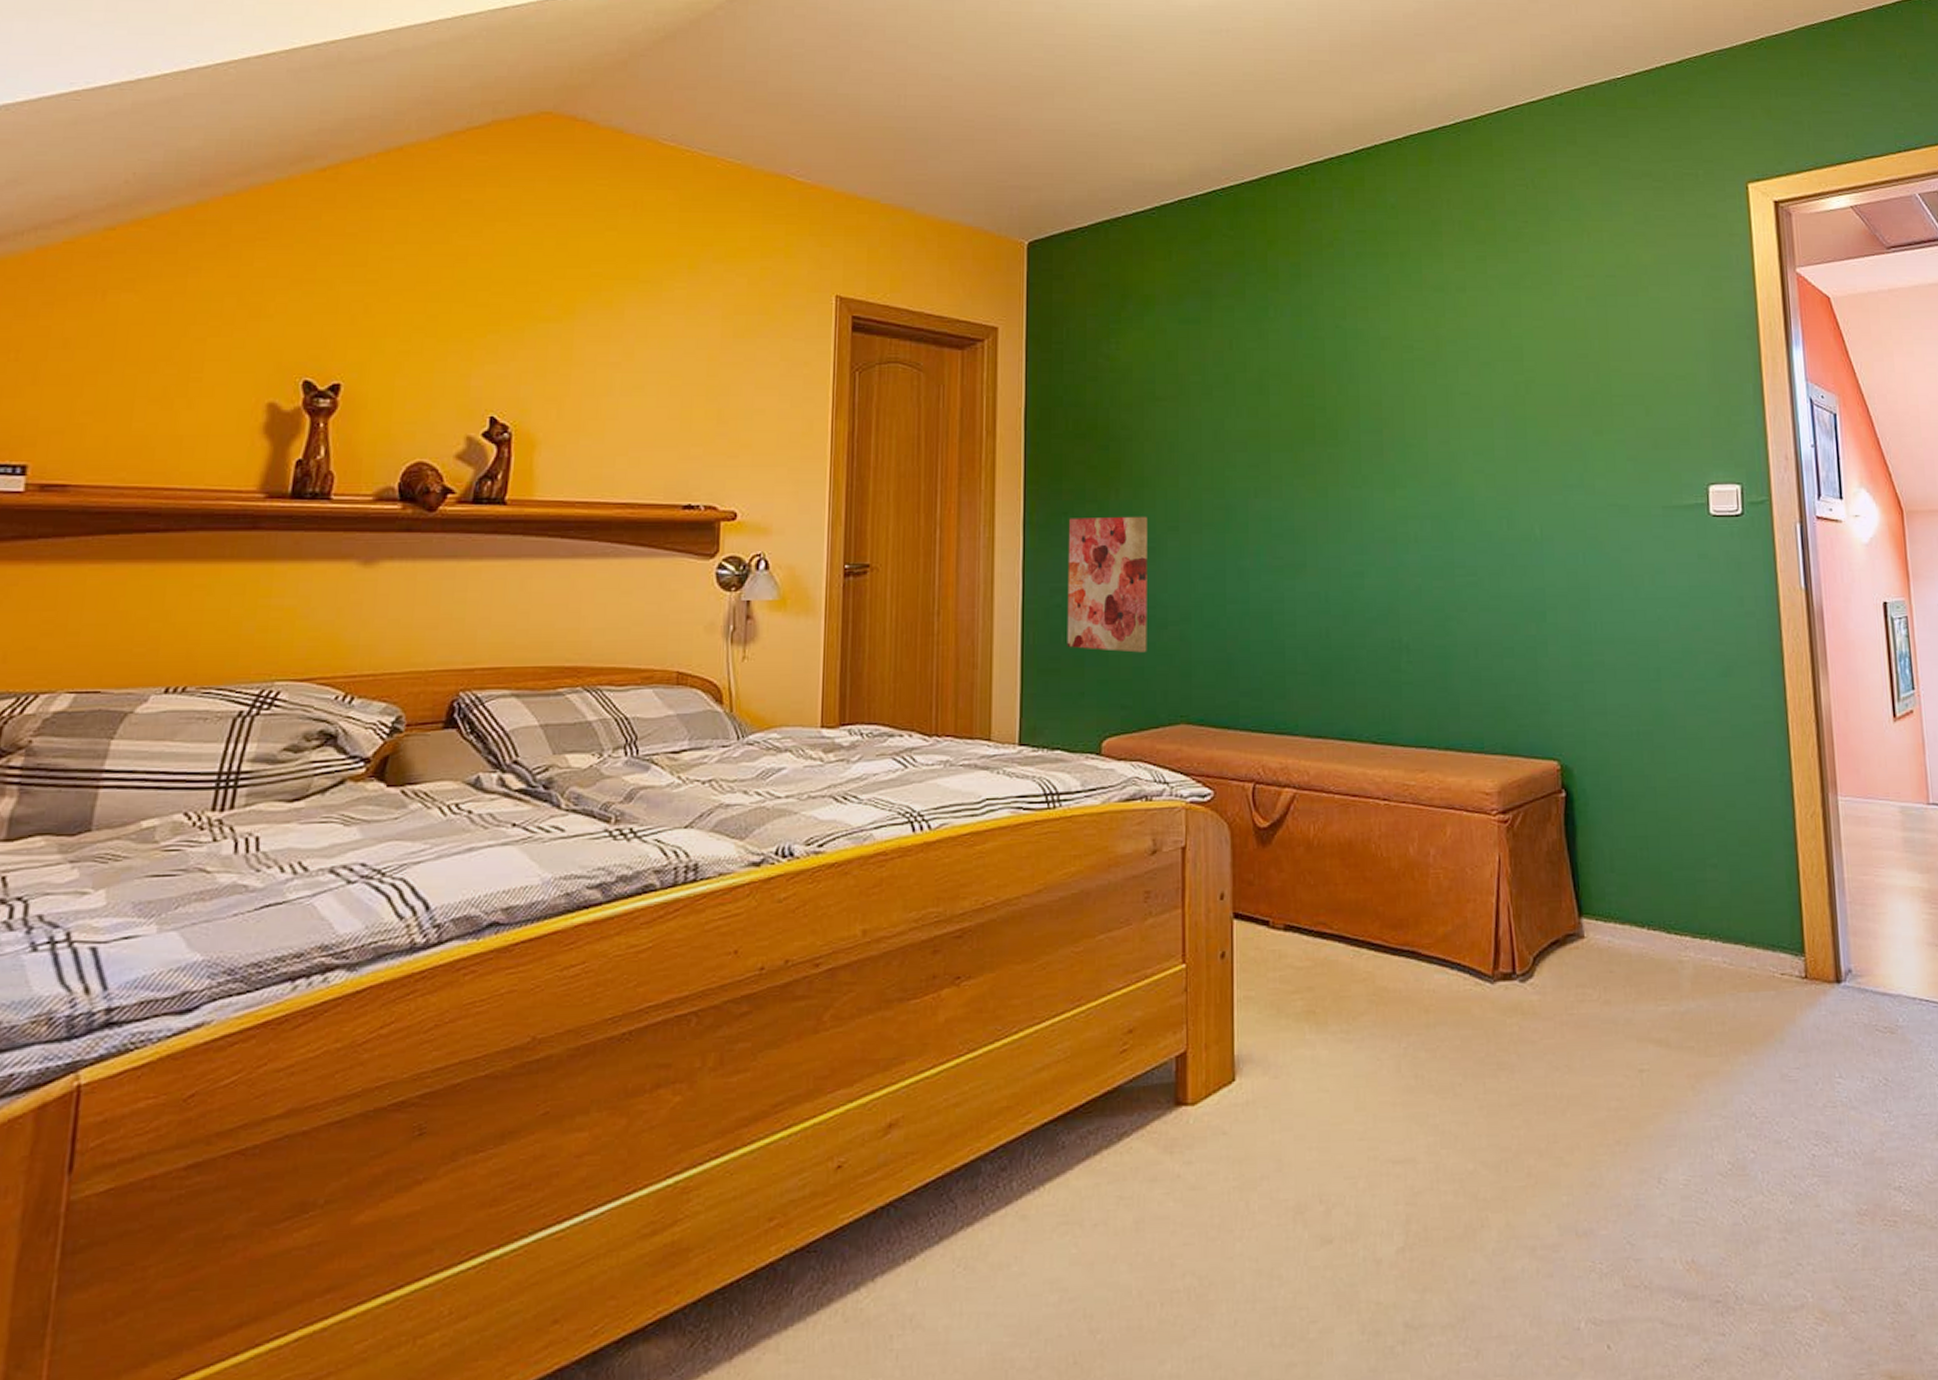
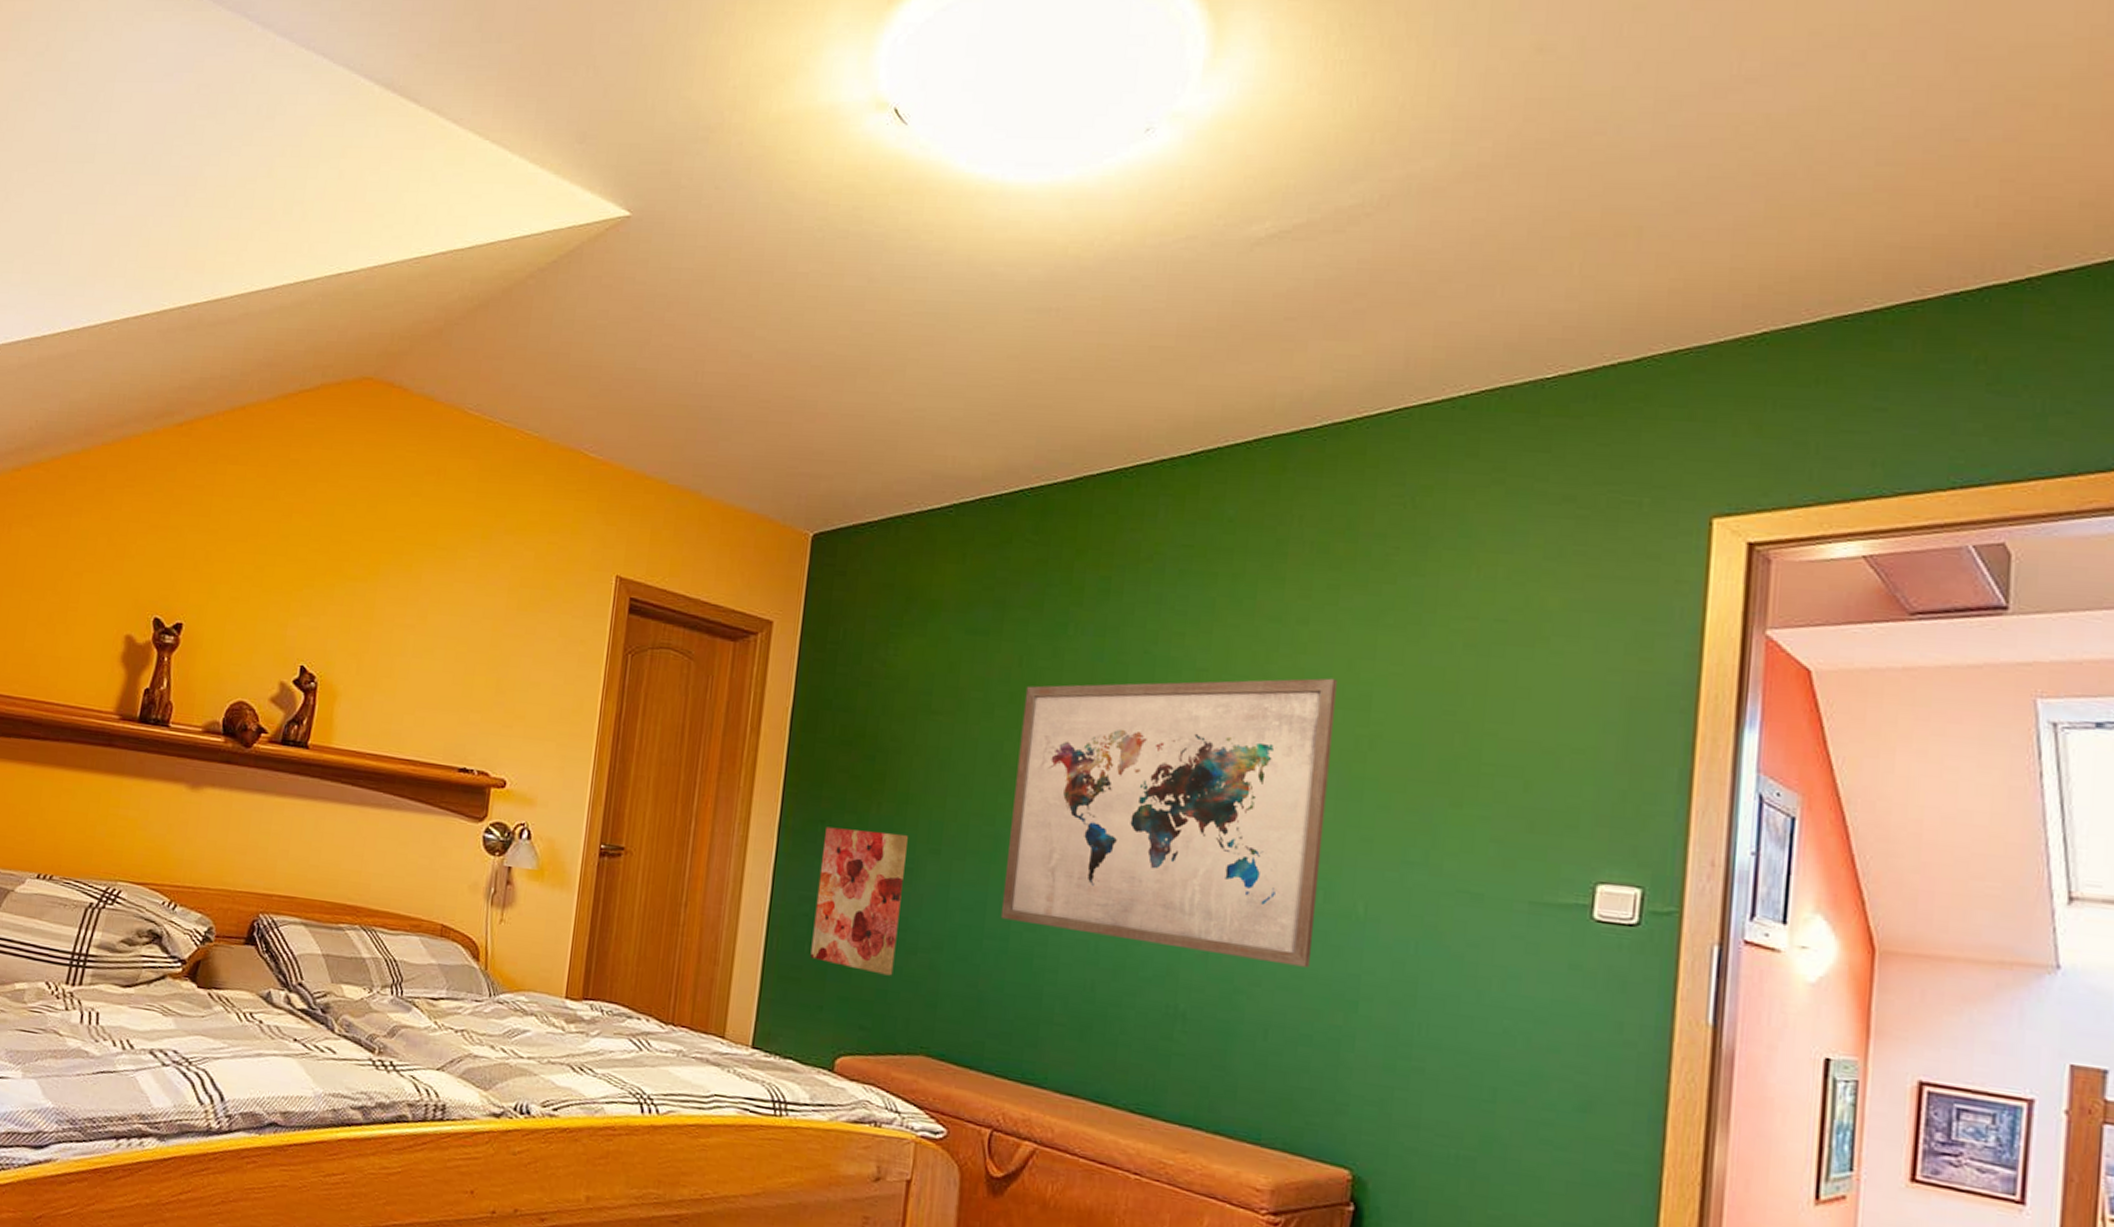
wall art: none [1238,335,1504,589] -> present [1000,678,1337,968]

